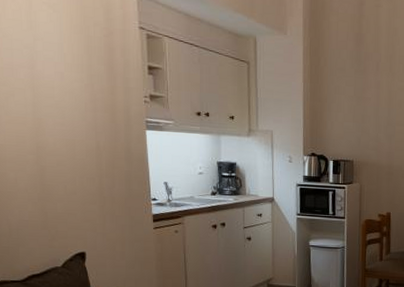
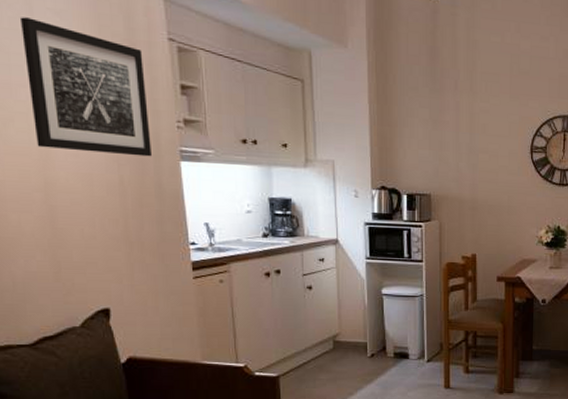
wall art: none [21,10,124,126] -> present [19,17,153,157]

